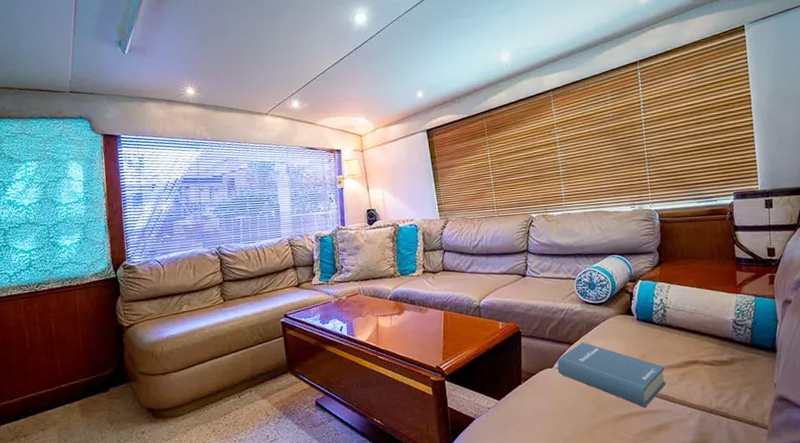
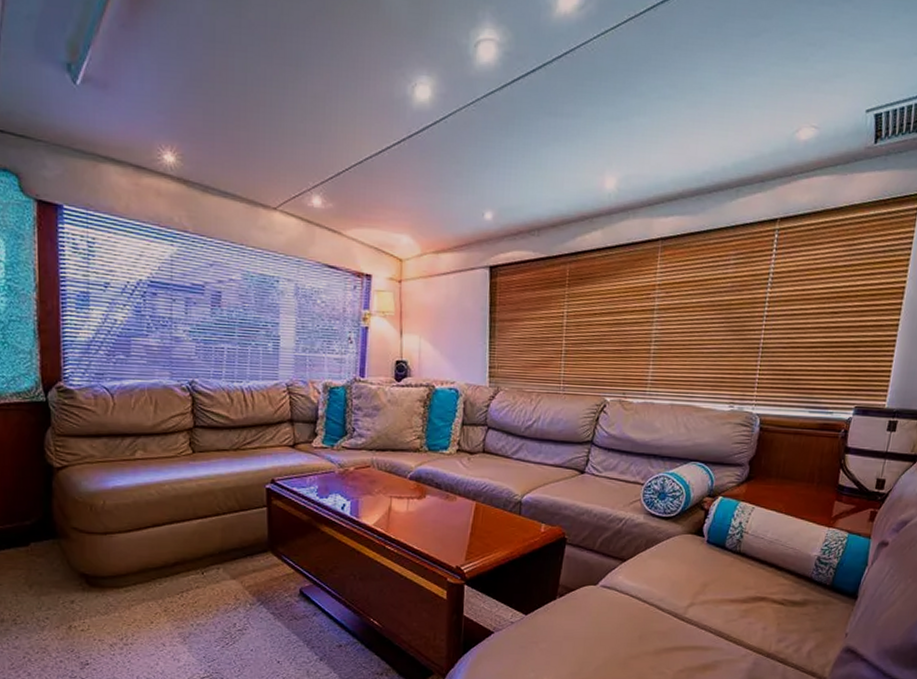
hardback book: present [557,342,666,408] -> none [602,560,727,643]

